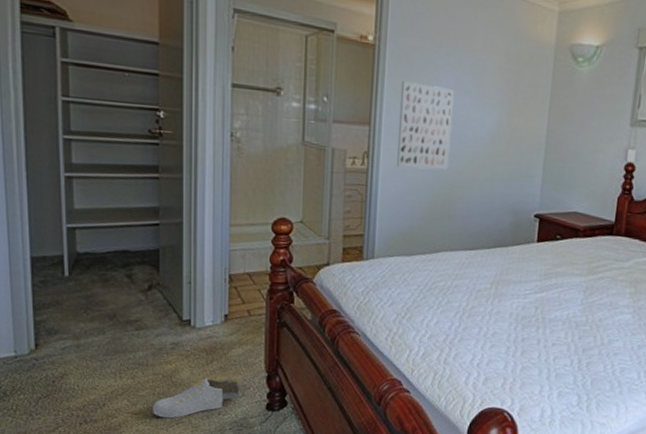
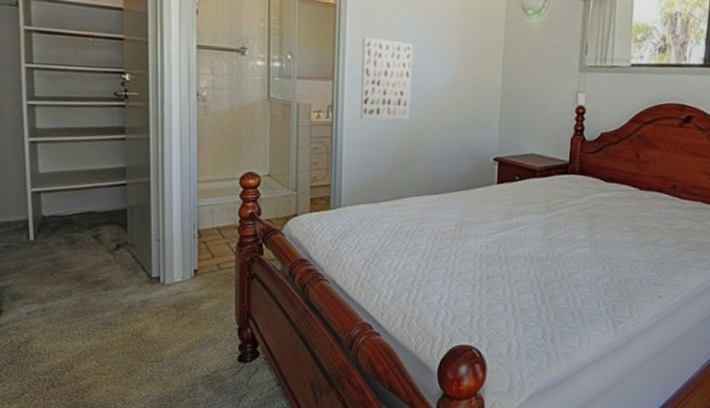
shoe: present [153,377,240,419] -> none [123,332,211,377]

